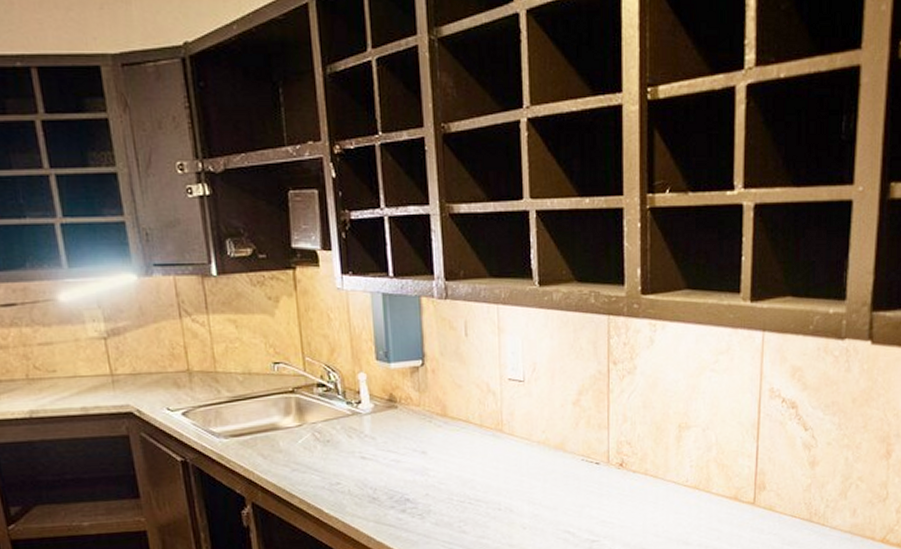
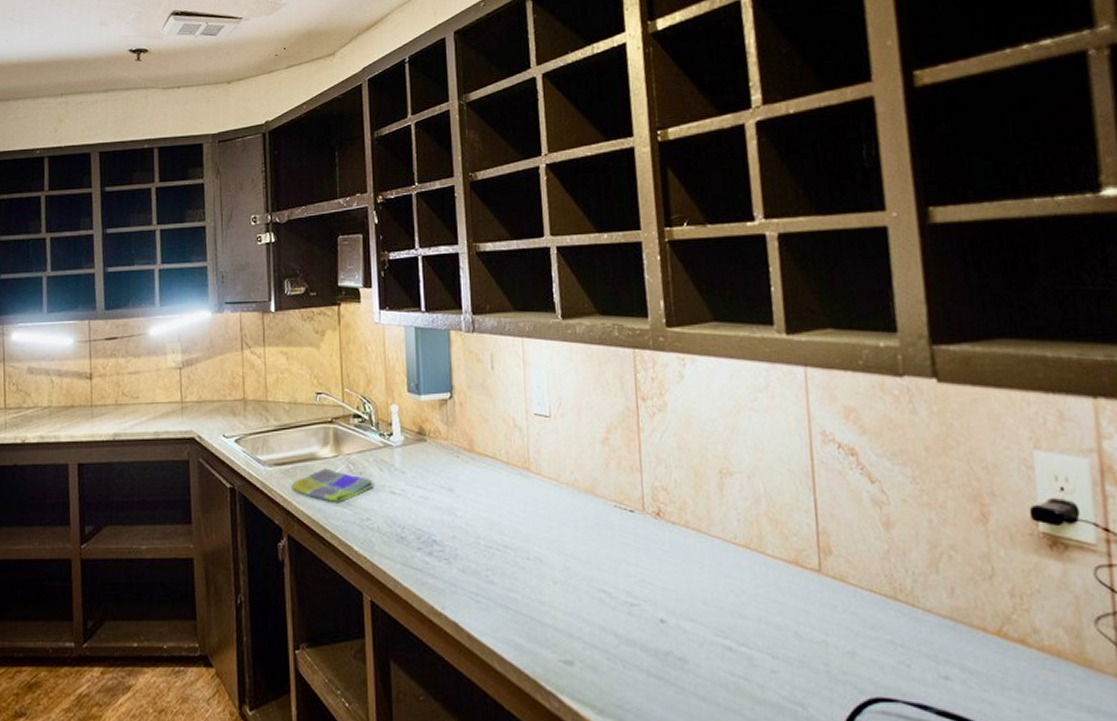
dish towel: none [251,437,343,470] -> present [291,468,374,502]

